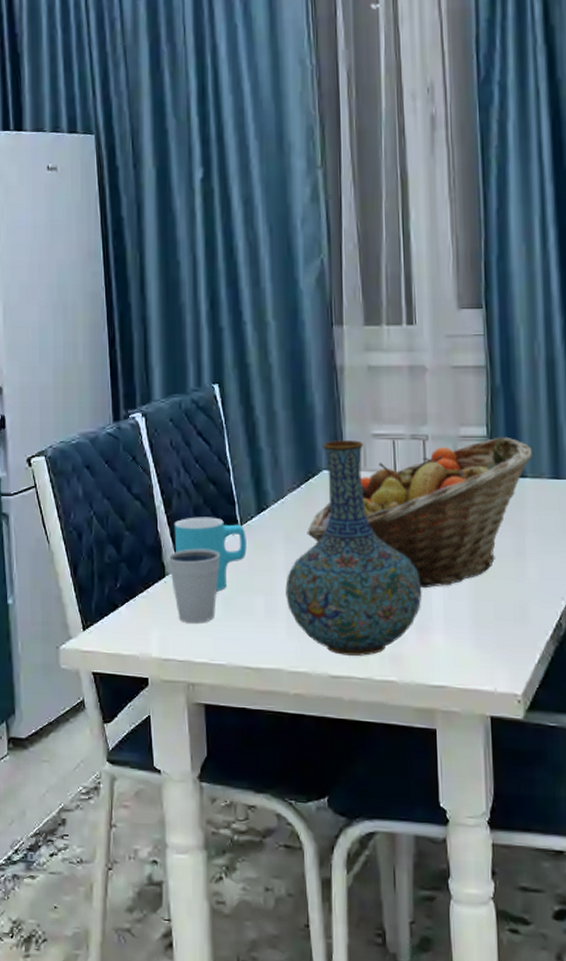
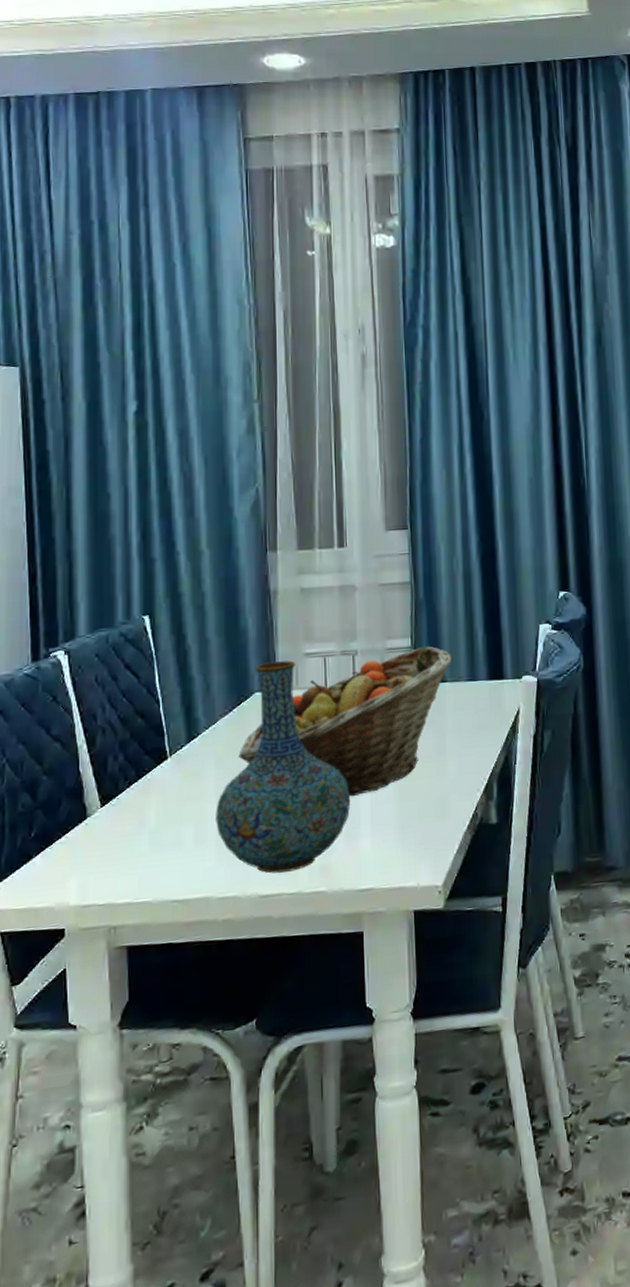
cup: present [167,548,220,623] -> none [89,784,147,864]
cup: present [174,517,247,592] -> none [97,750,176,827]

